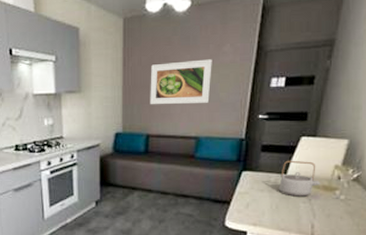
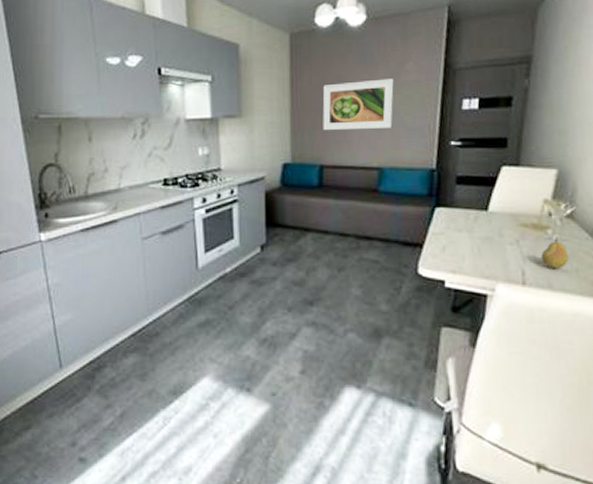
teapot: present [279,160,321,197] -> none [480,194,530,237]
fruit: none [329,197,352,224] -> present [541,237,569,269]

